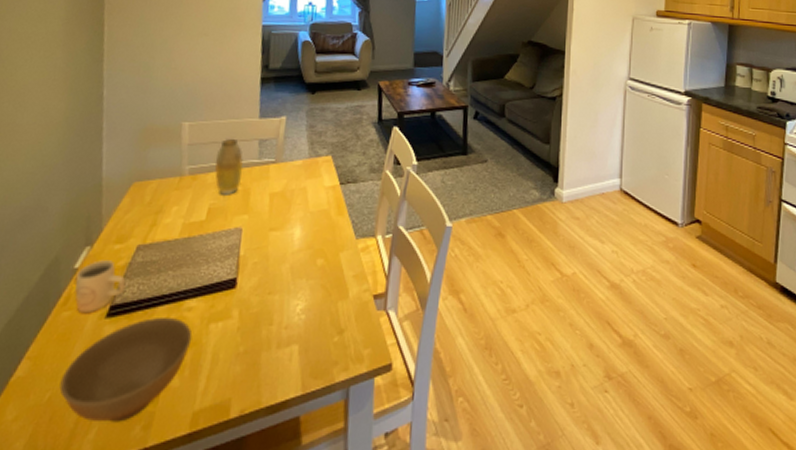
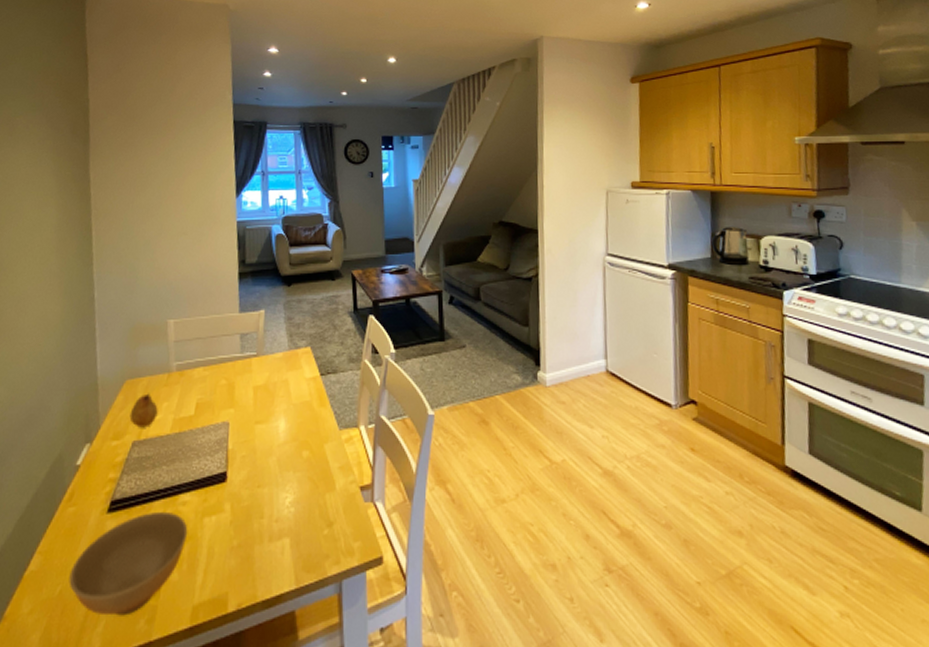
mug: present [74,260,126,314] -> none [78,457,124,509]
fruit: none [135,196,167,232] -> present [129,393,158,428]
vase: present [215,139,244,195] -> none [200,335,227,390]
kettle: none [726,59,759,96] -> present [712,227,750,266]

